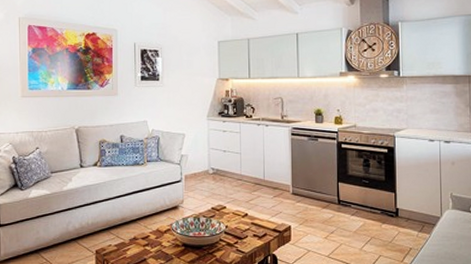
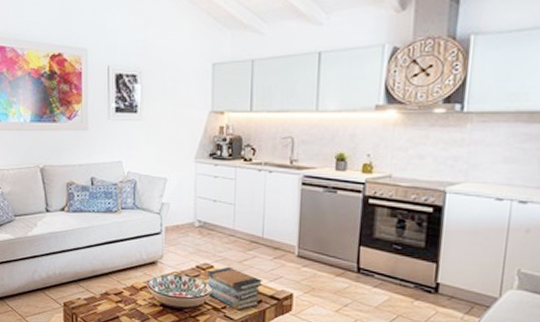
book stack: none [222,206,267,244] -> present [207,266,263,310]

